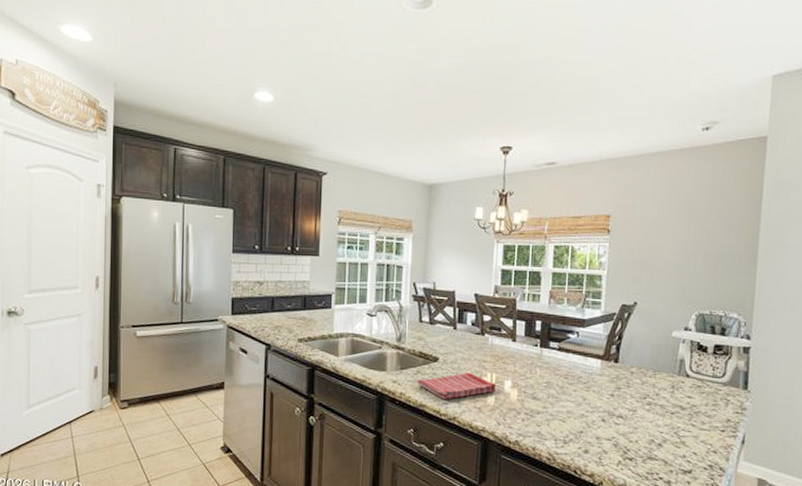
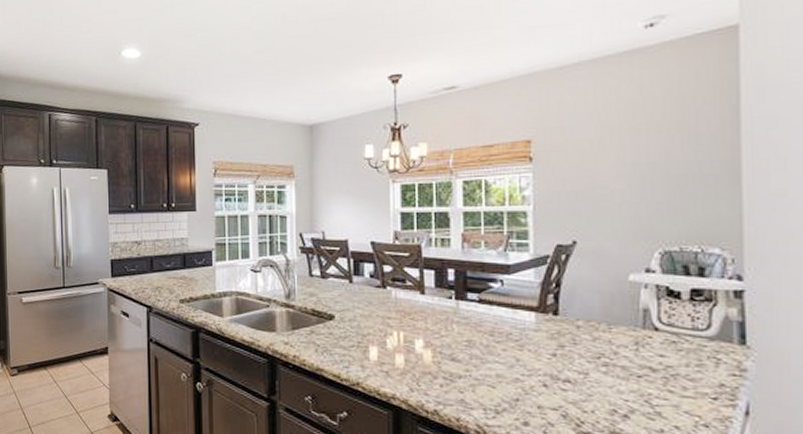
dish towel: present [417,372,496,400] -> none [311,331,405,362]

